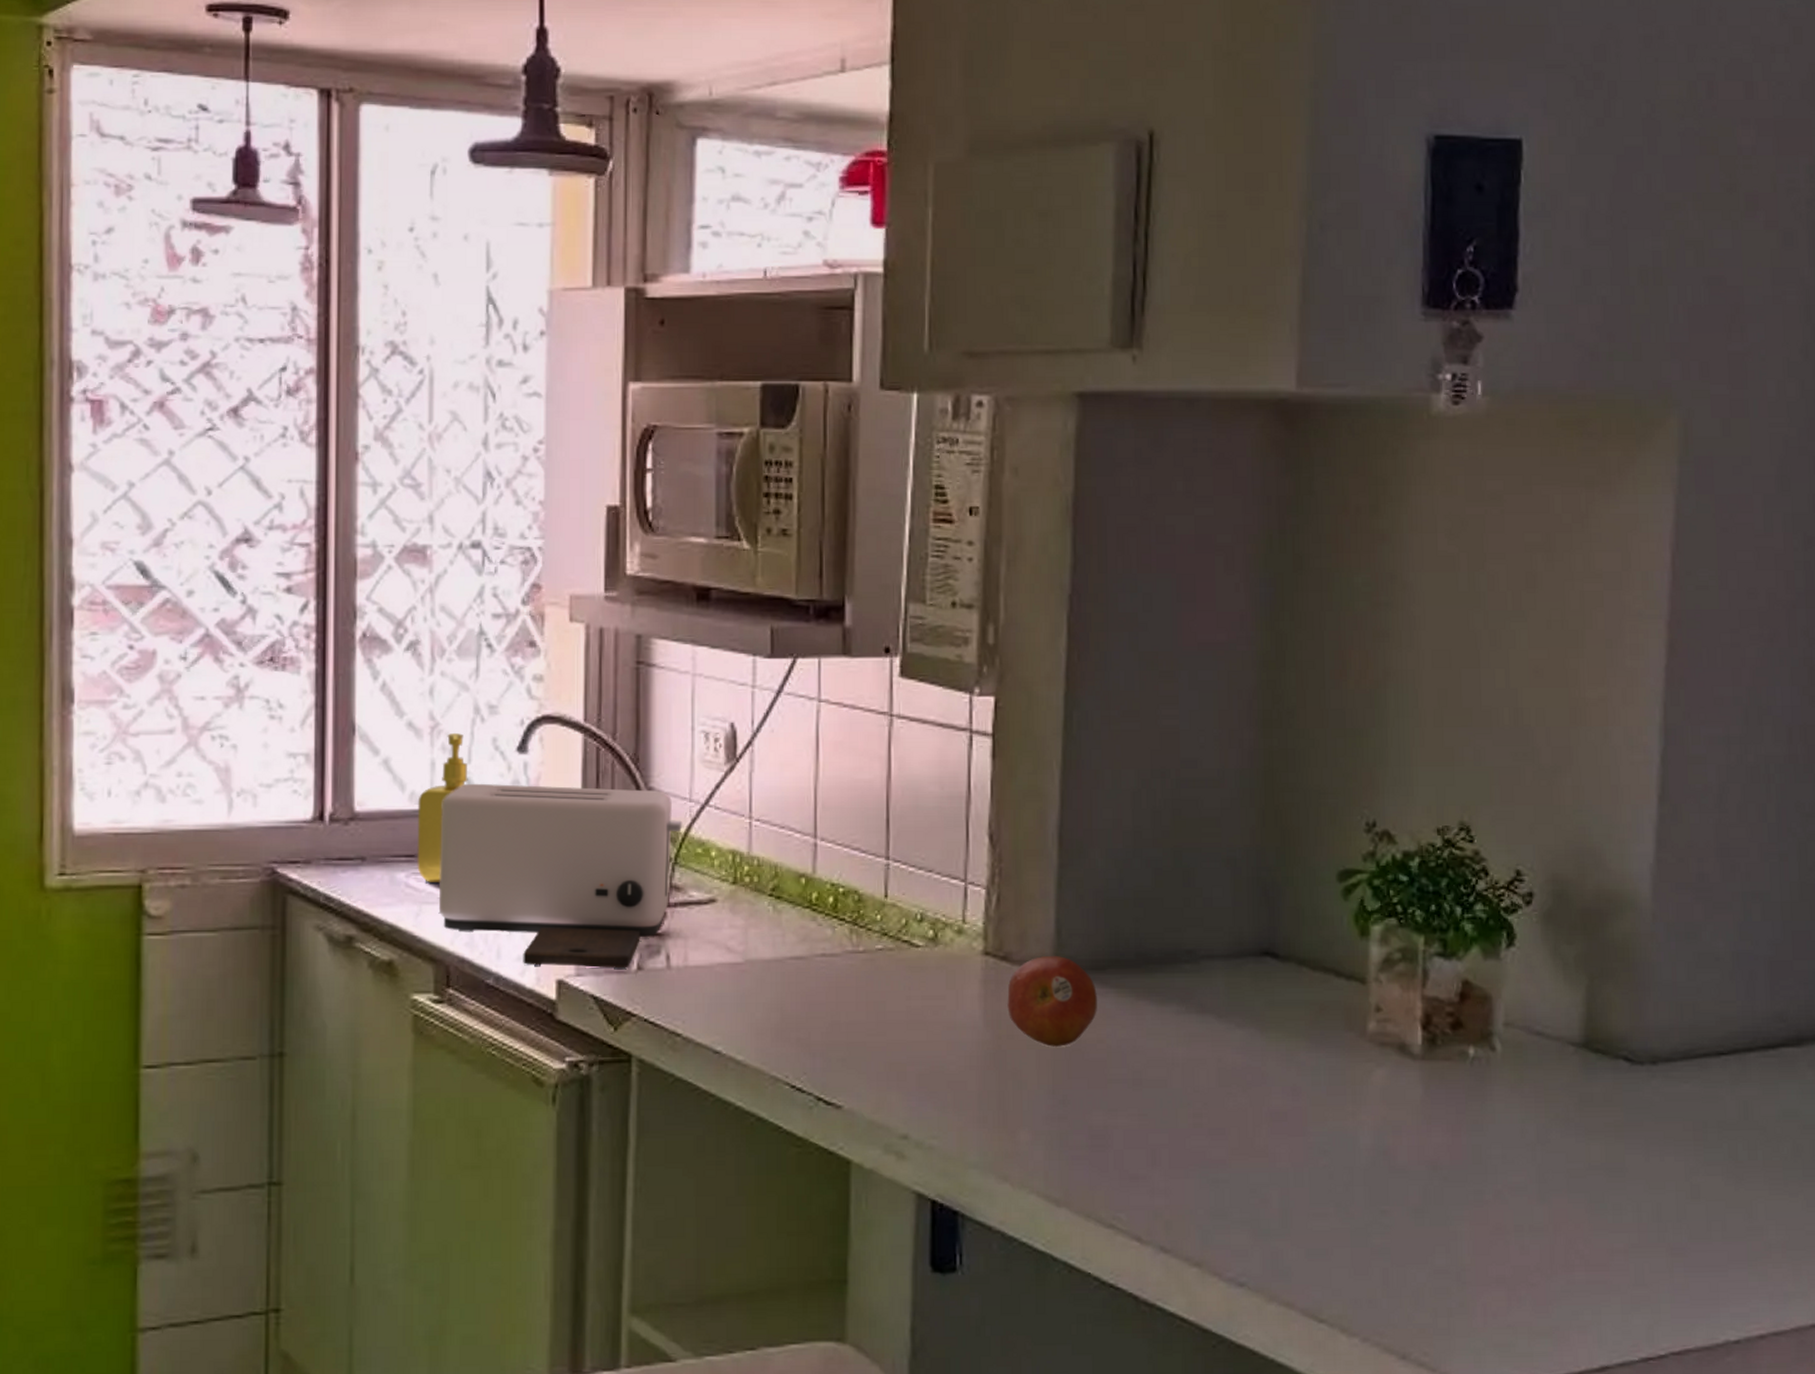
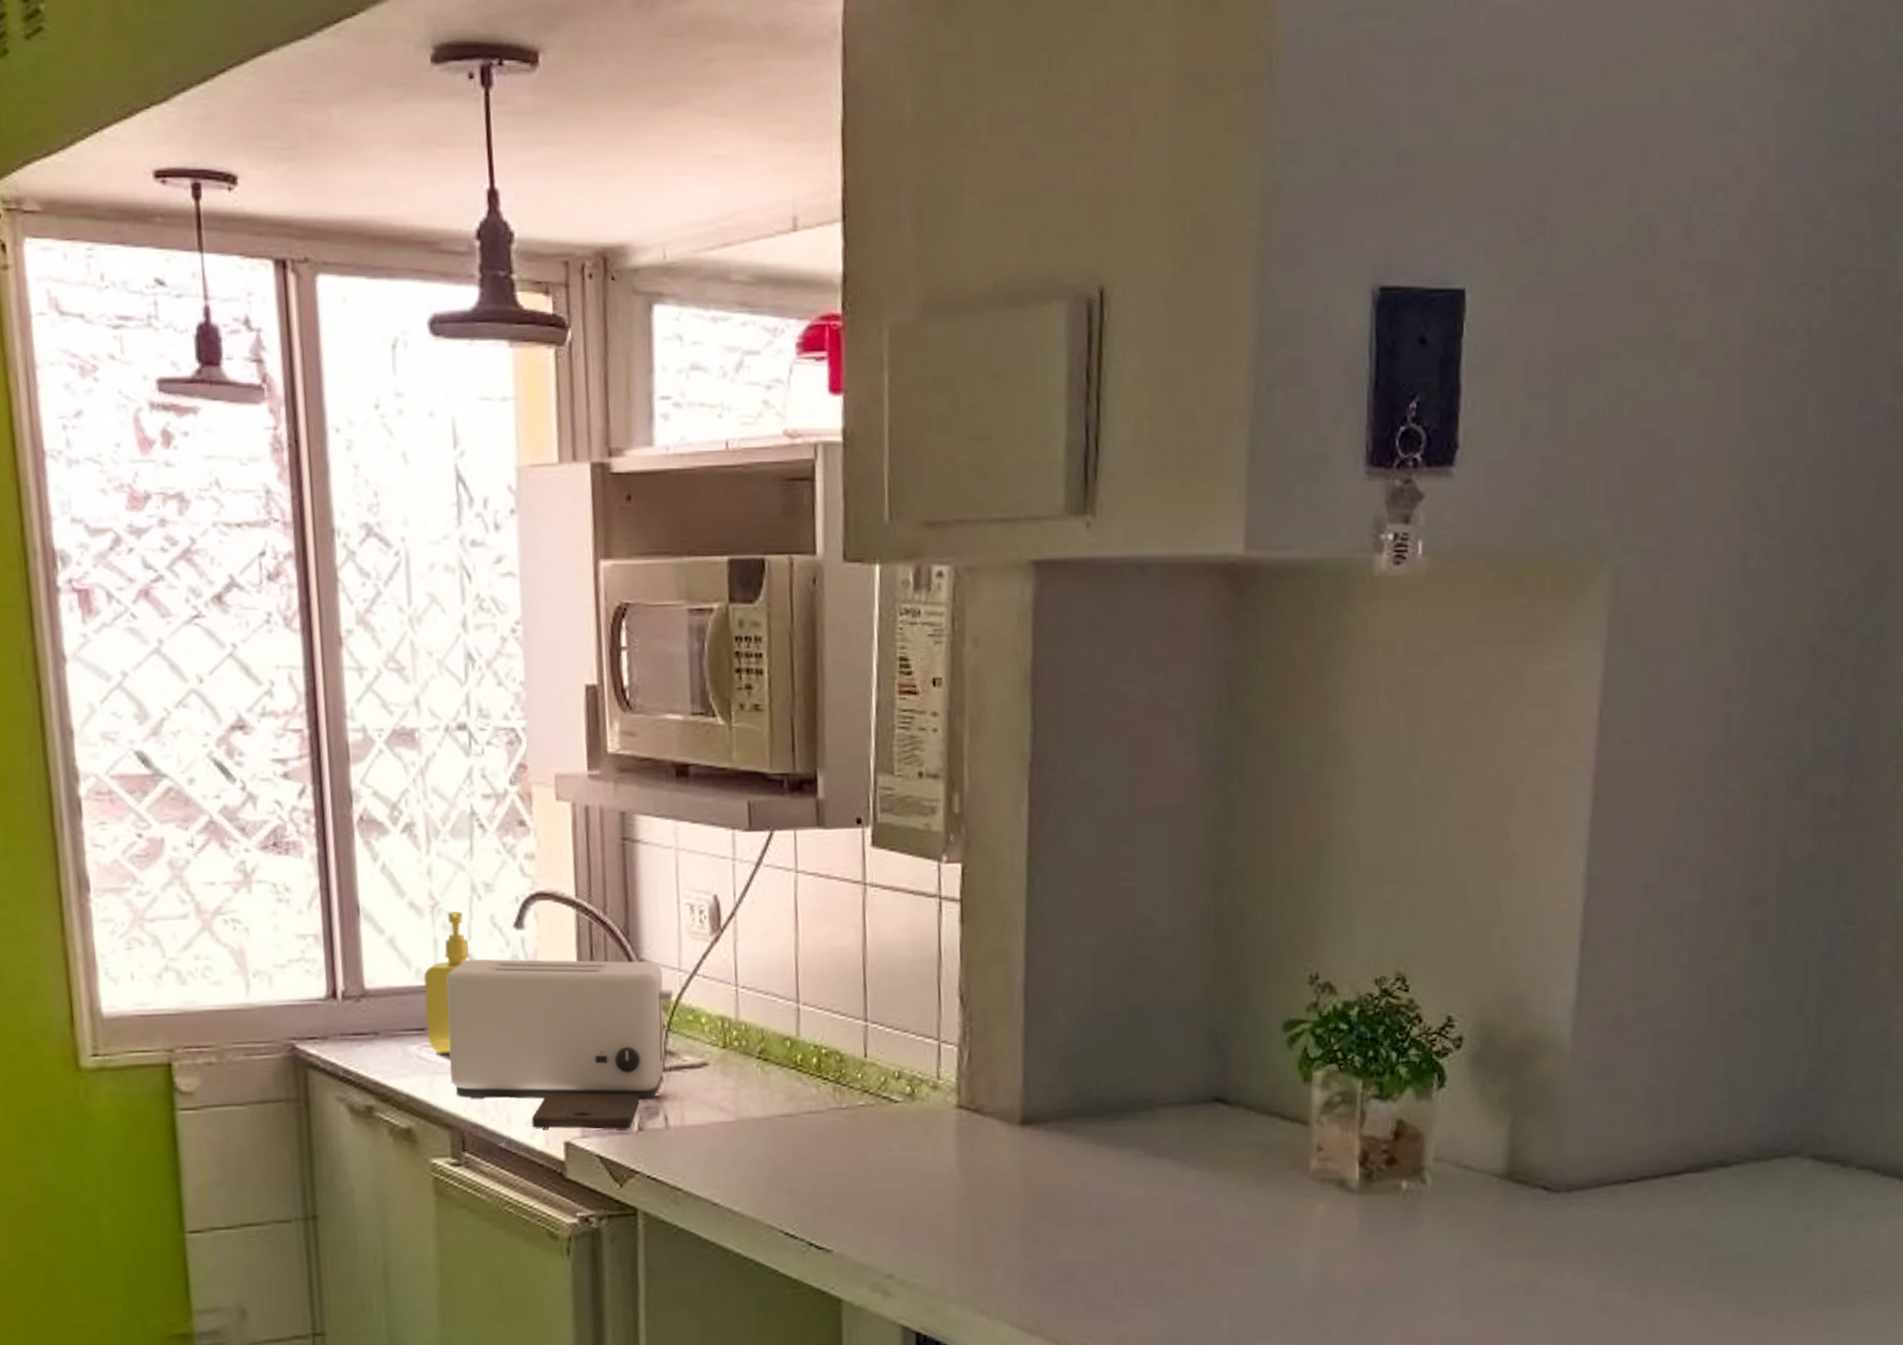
fruit: present [1007,955,1097,1047] -> none [980,1106,1063,1191]

